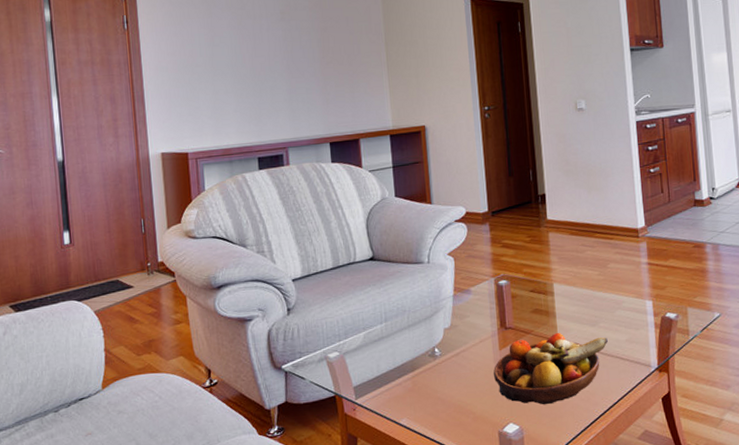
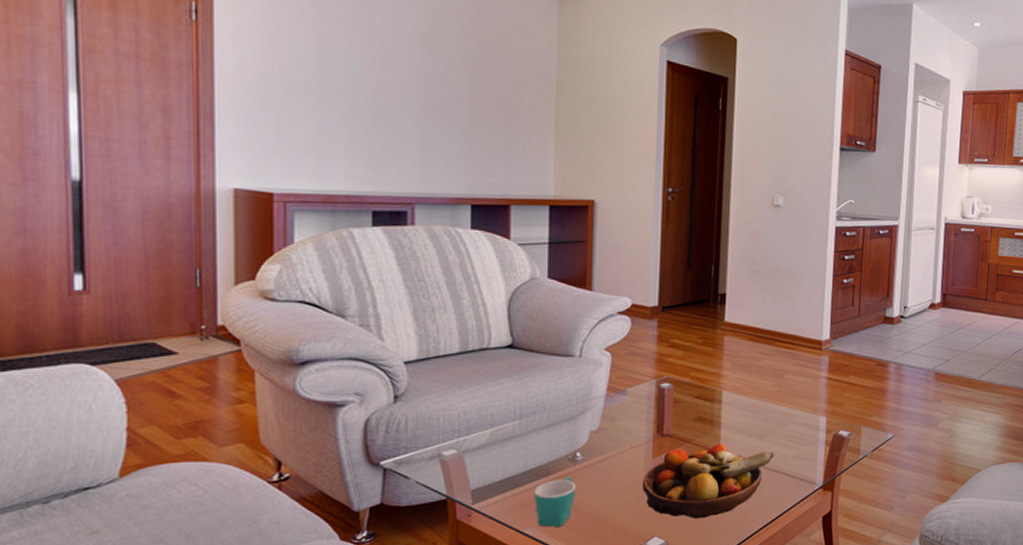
mug: none [403,371,438,418] -> present [533,477,576,527]

